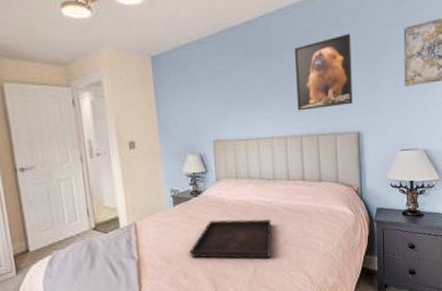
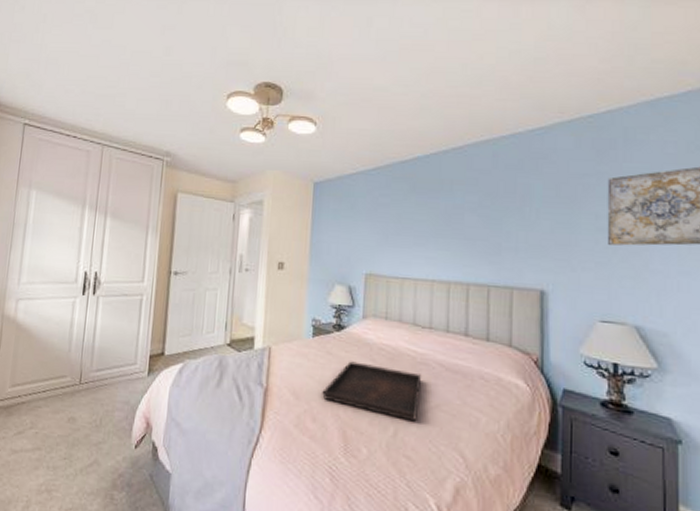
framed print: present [294,33,353,111] -> none [466,178,538,257]

